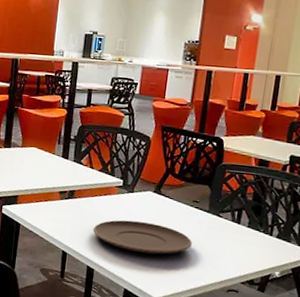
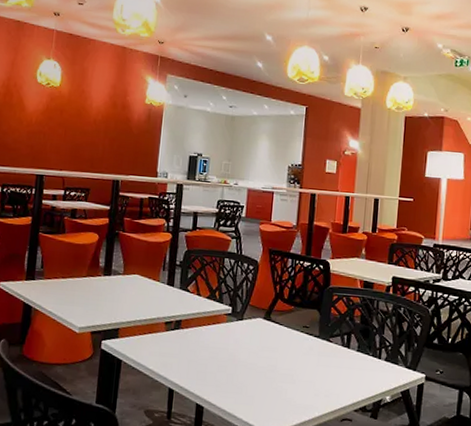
plate: present [93,220,192,255] -> none [201,350,304,386]

